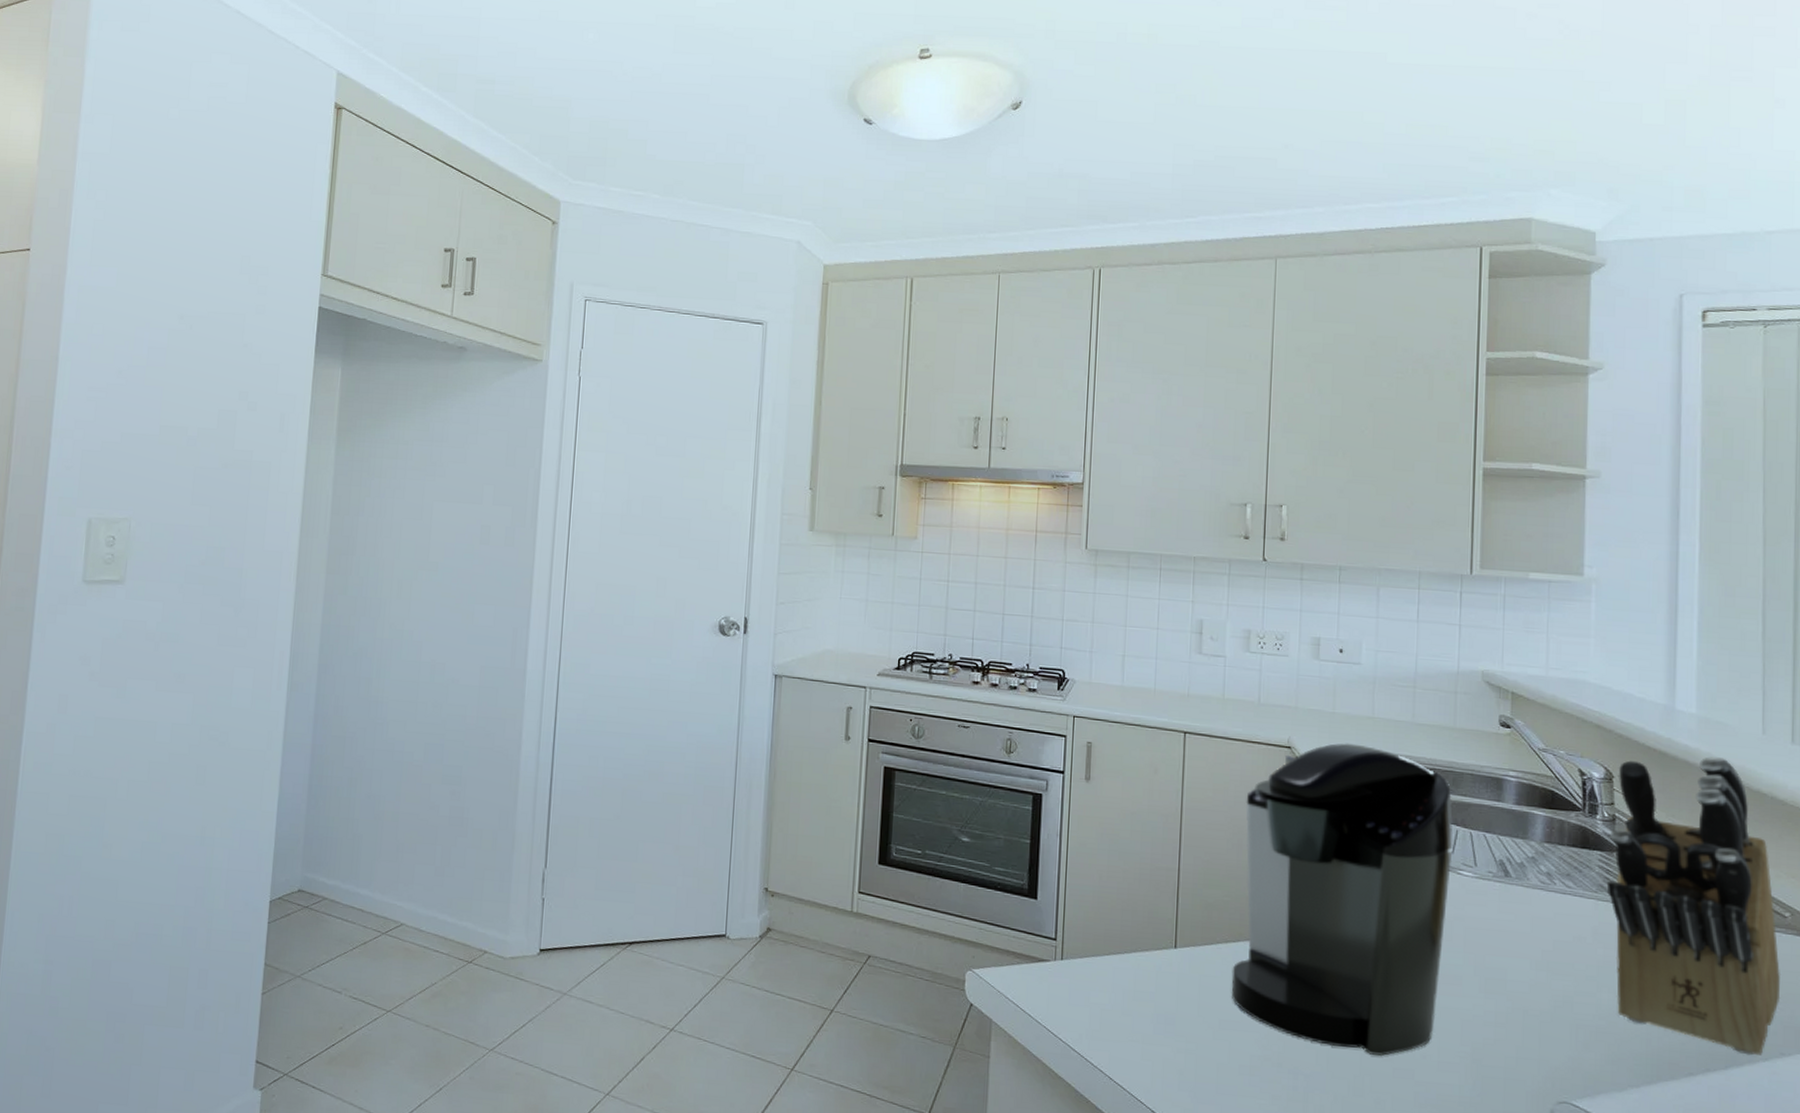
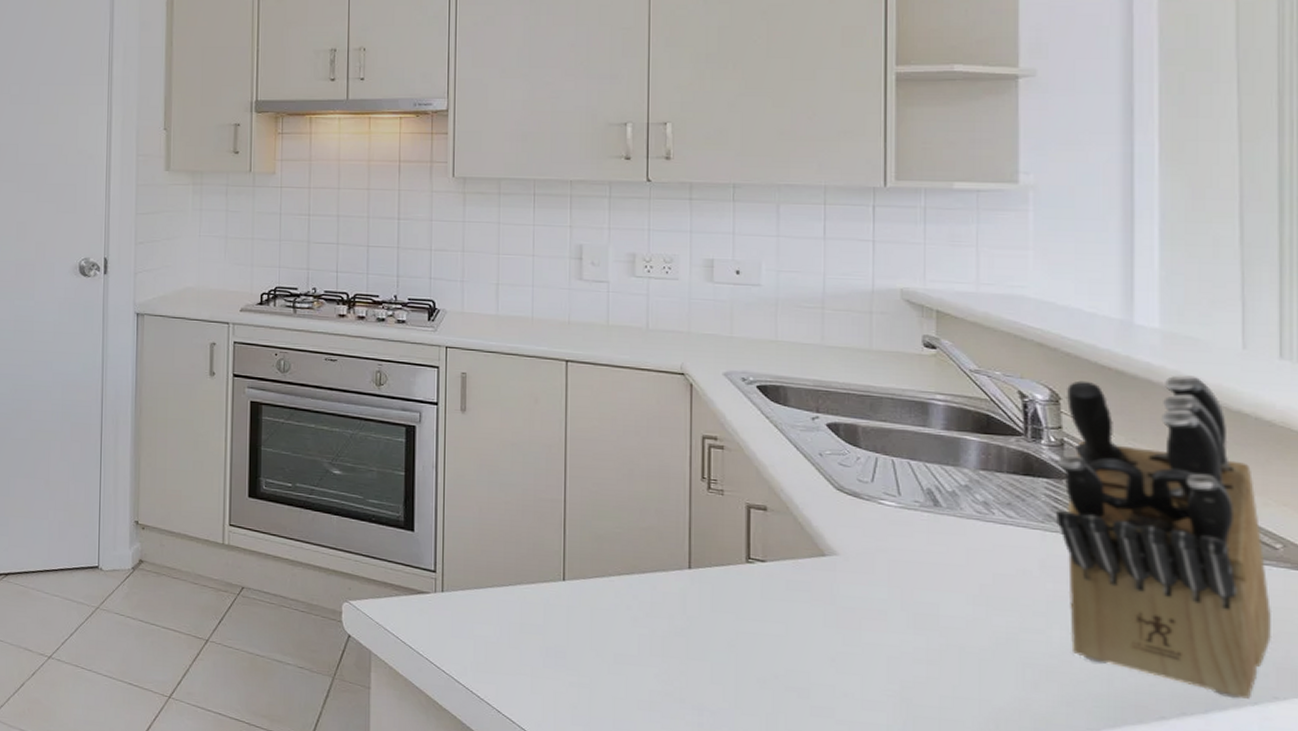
coffee maker: present [1231,743,1453,1056] -> none [626,368,872,693]

